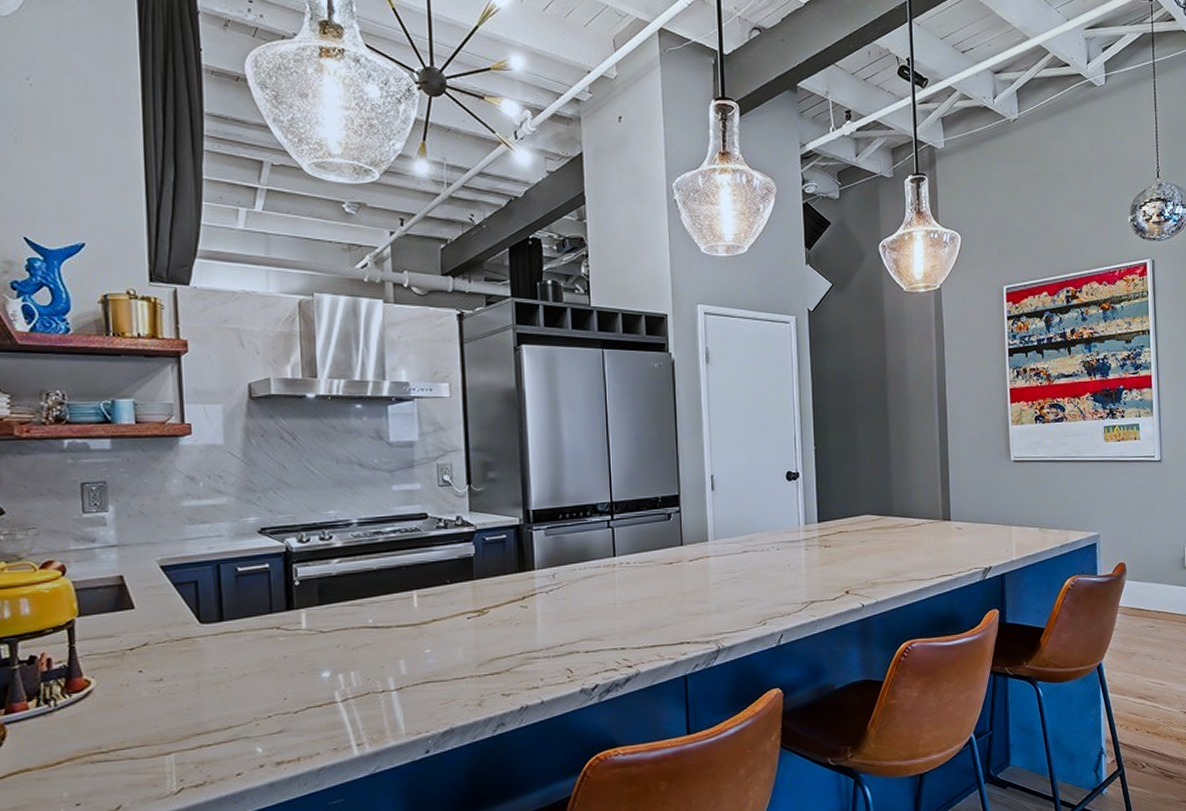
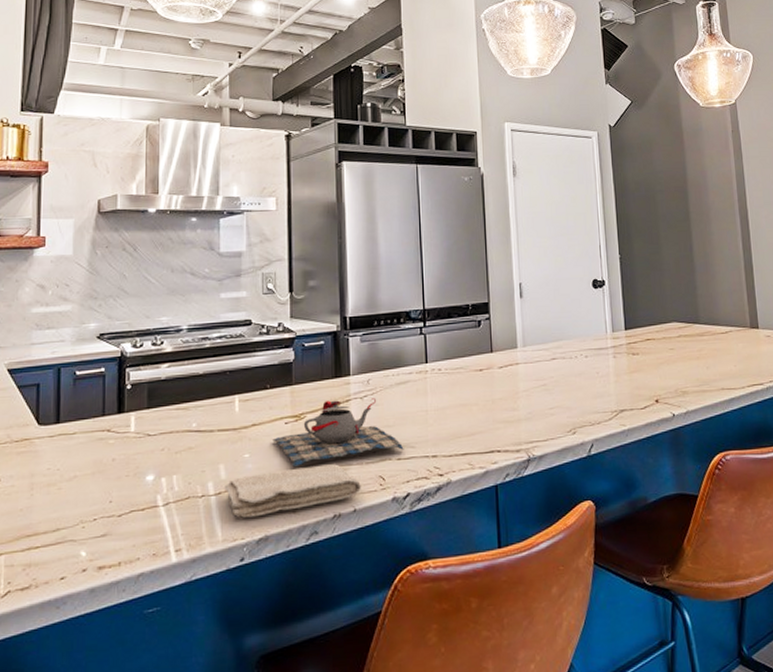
washcloth: none [405,658,549,712] -> present [224,464,362,518]
teapot: none [454,592,592,661] -> present [272,398,404,467]

